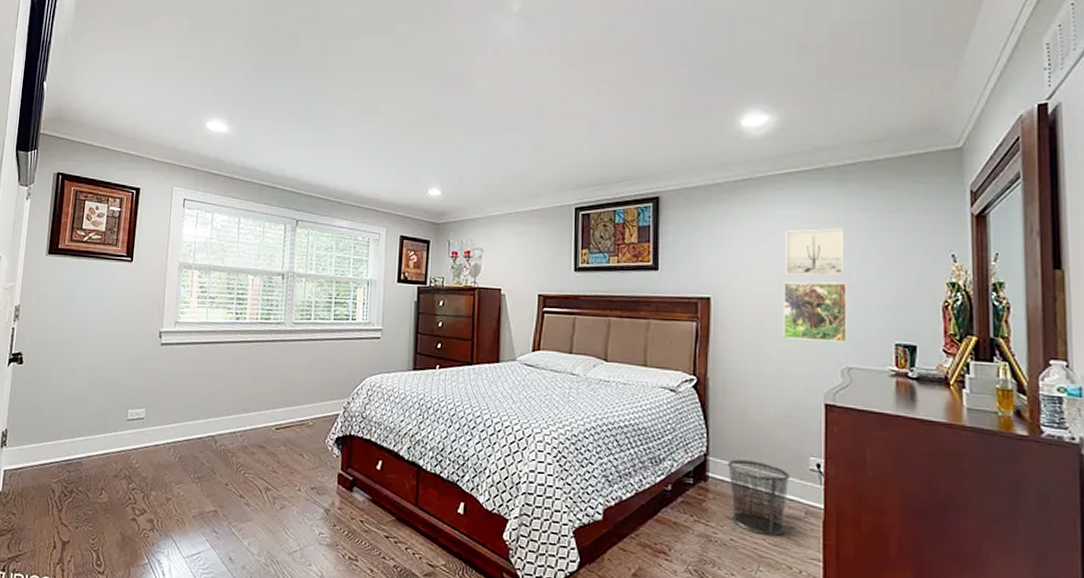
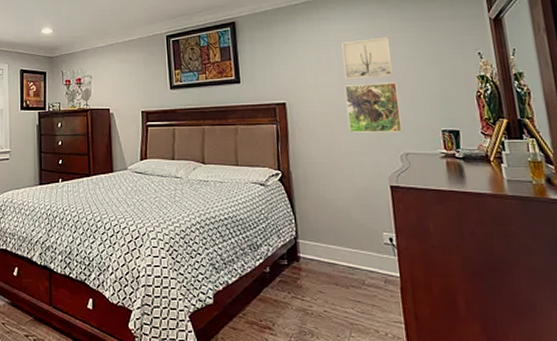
waste bin: present [727,459,790,536] -> none [315,240,370,304]

